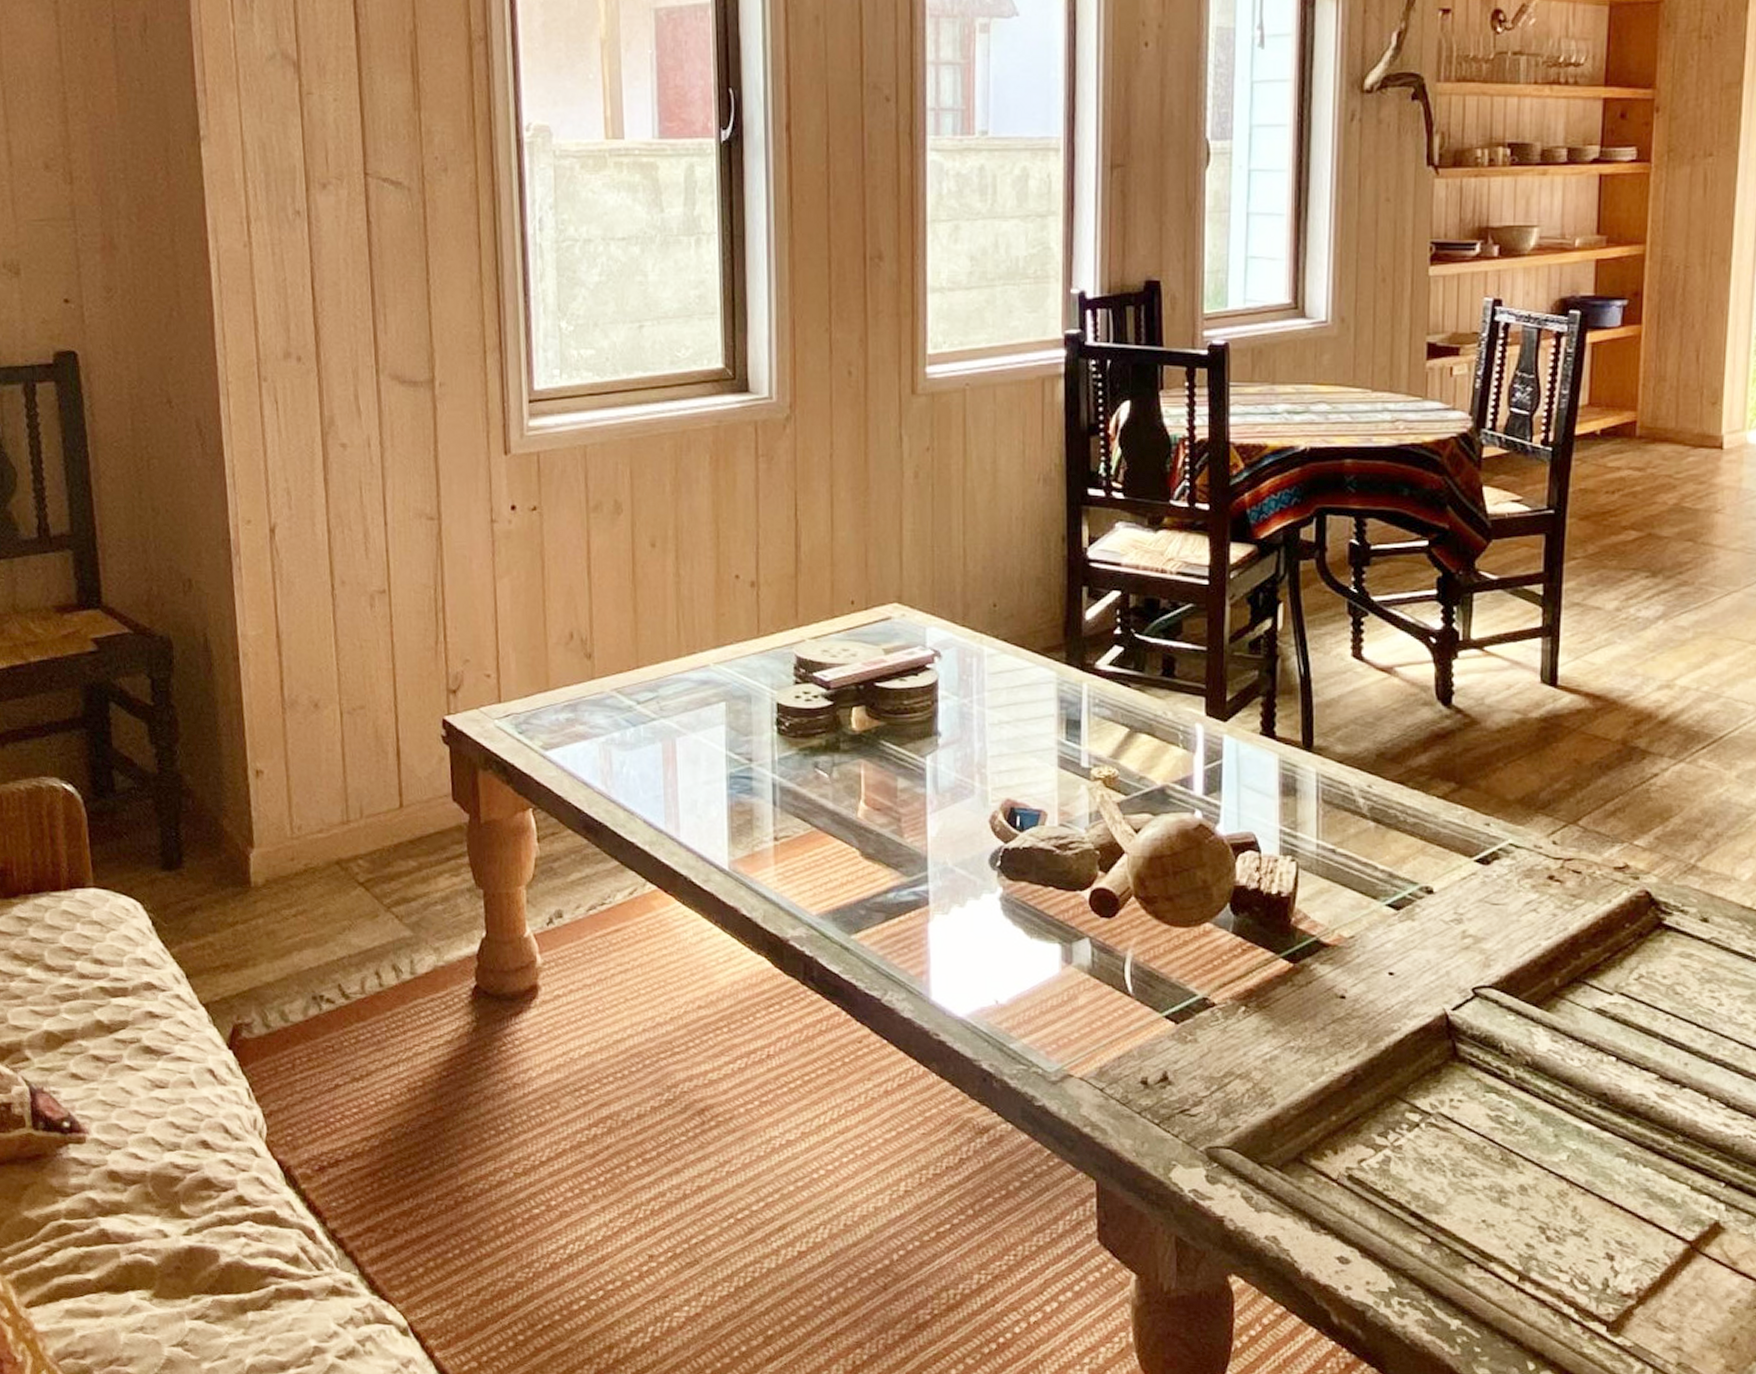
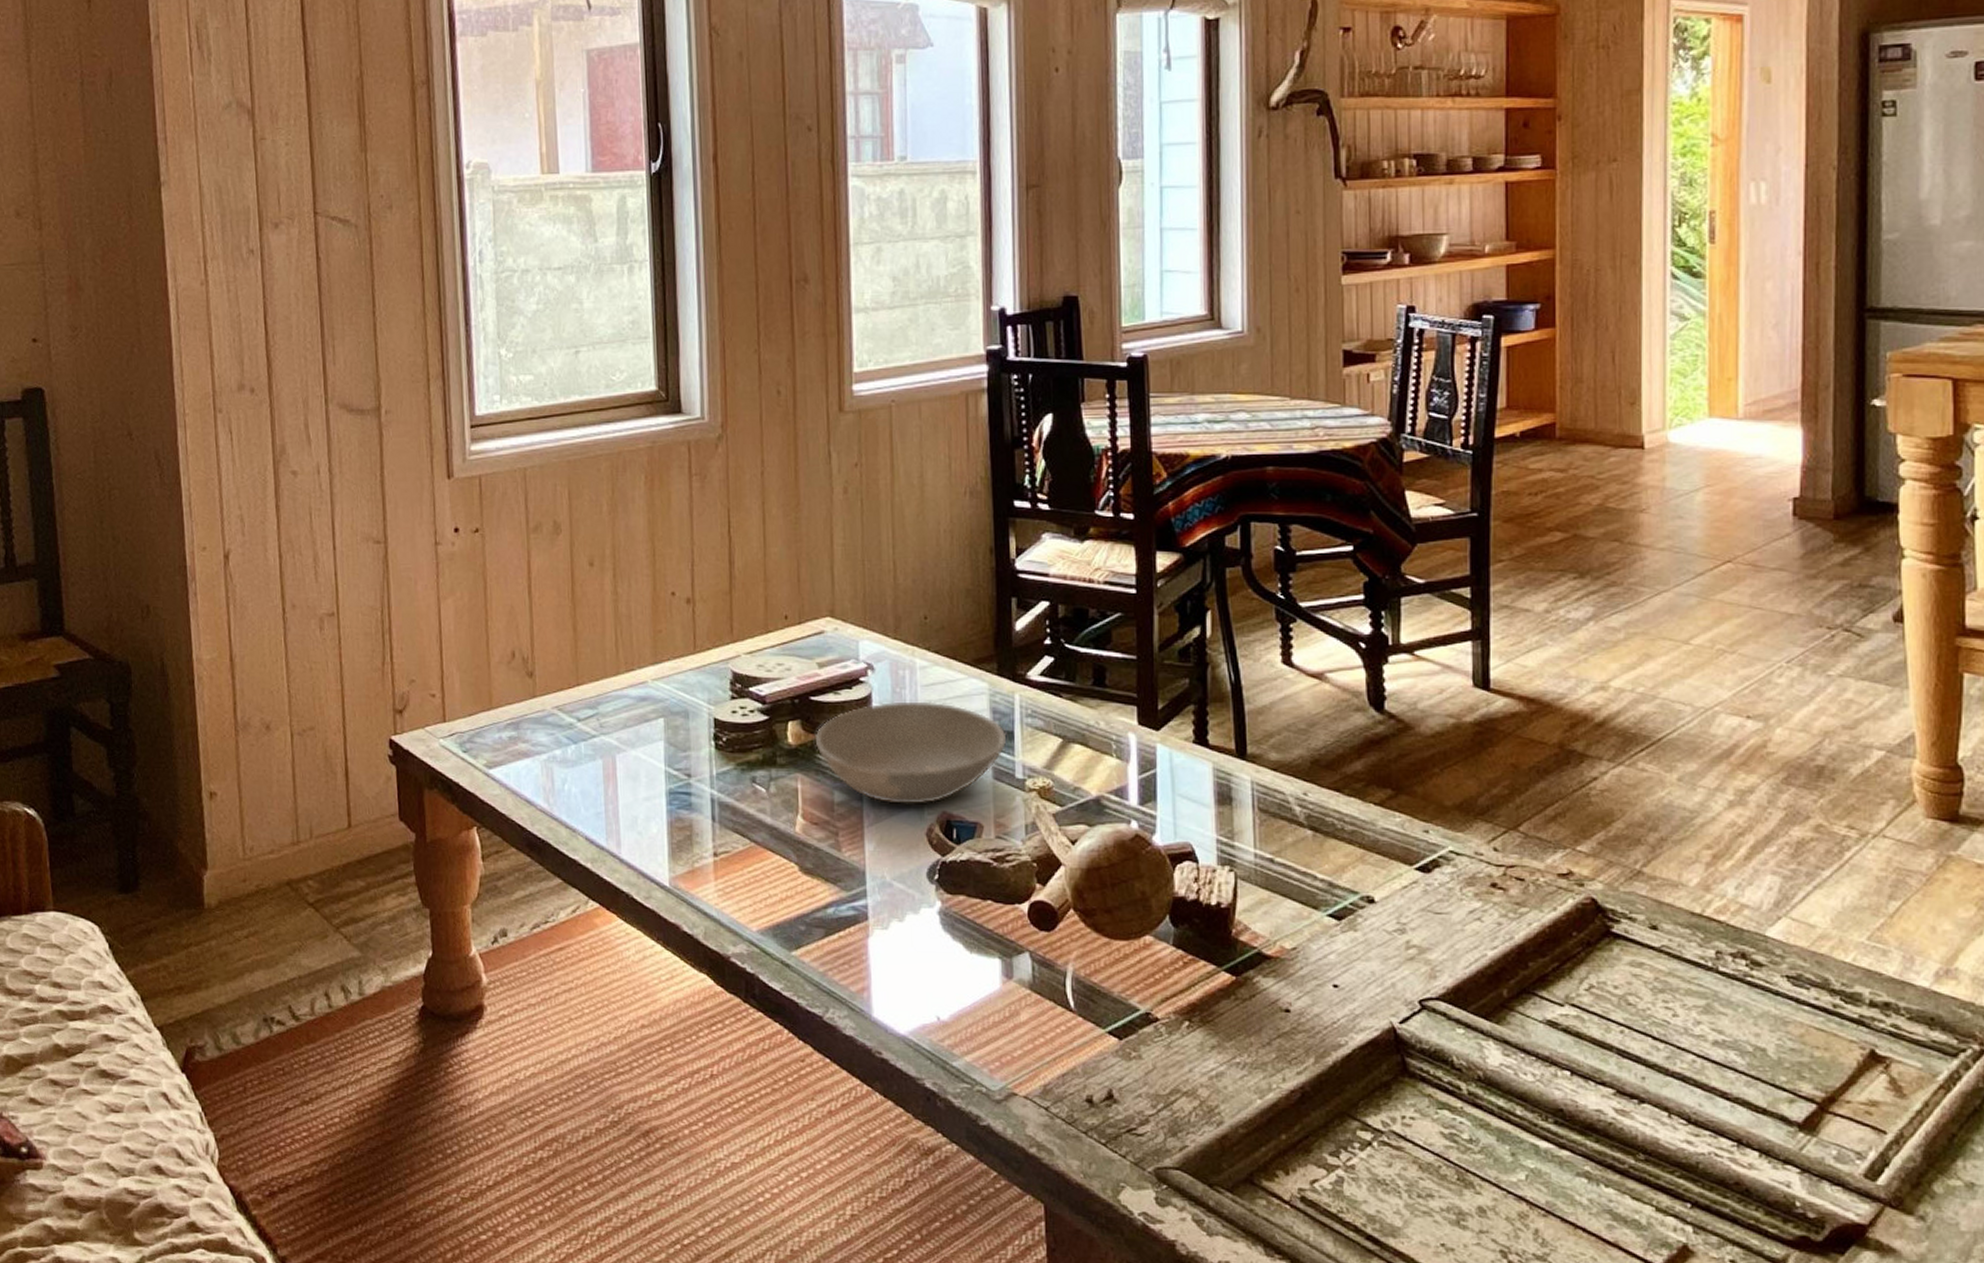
bowl: none [879,688,1074,792] -> present [814,701,1007,804]

